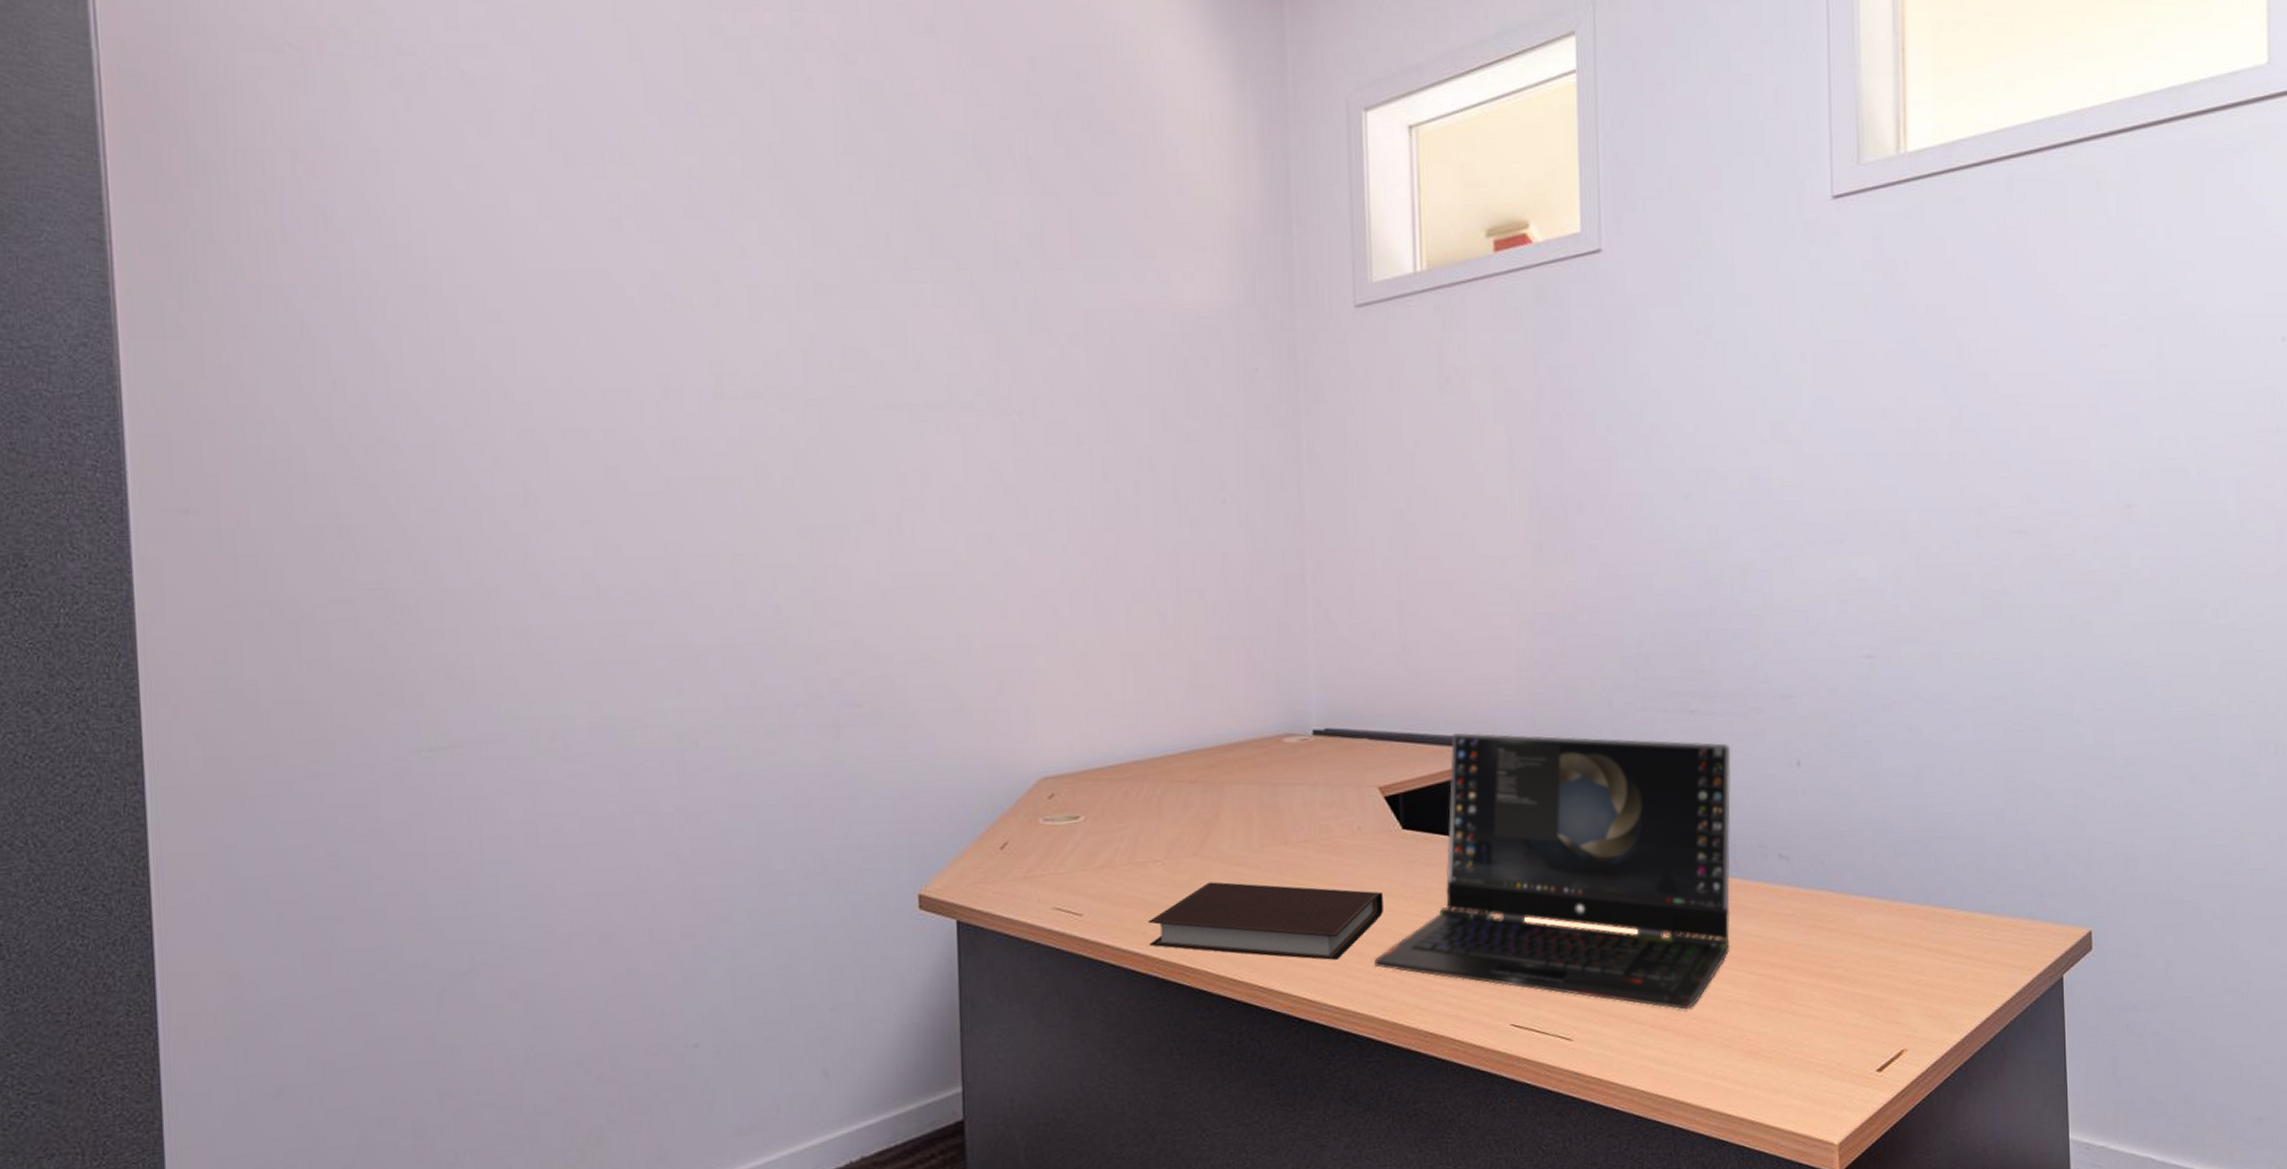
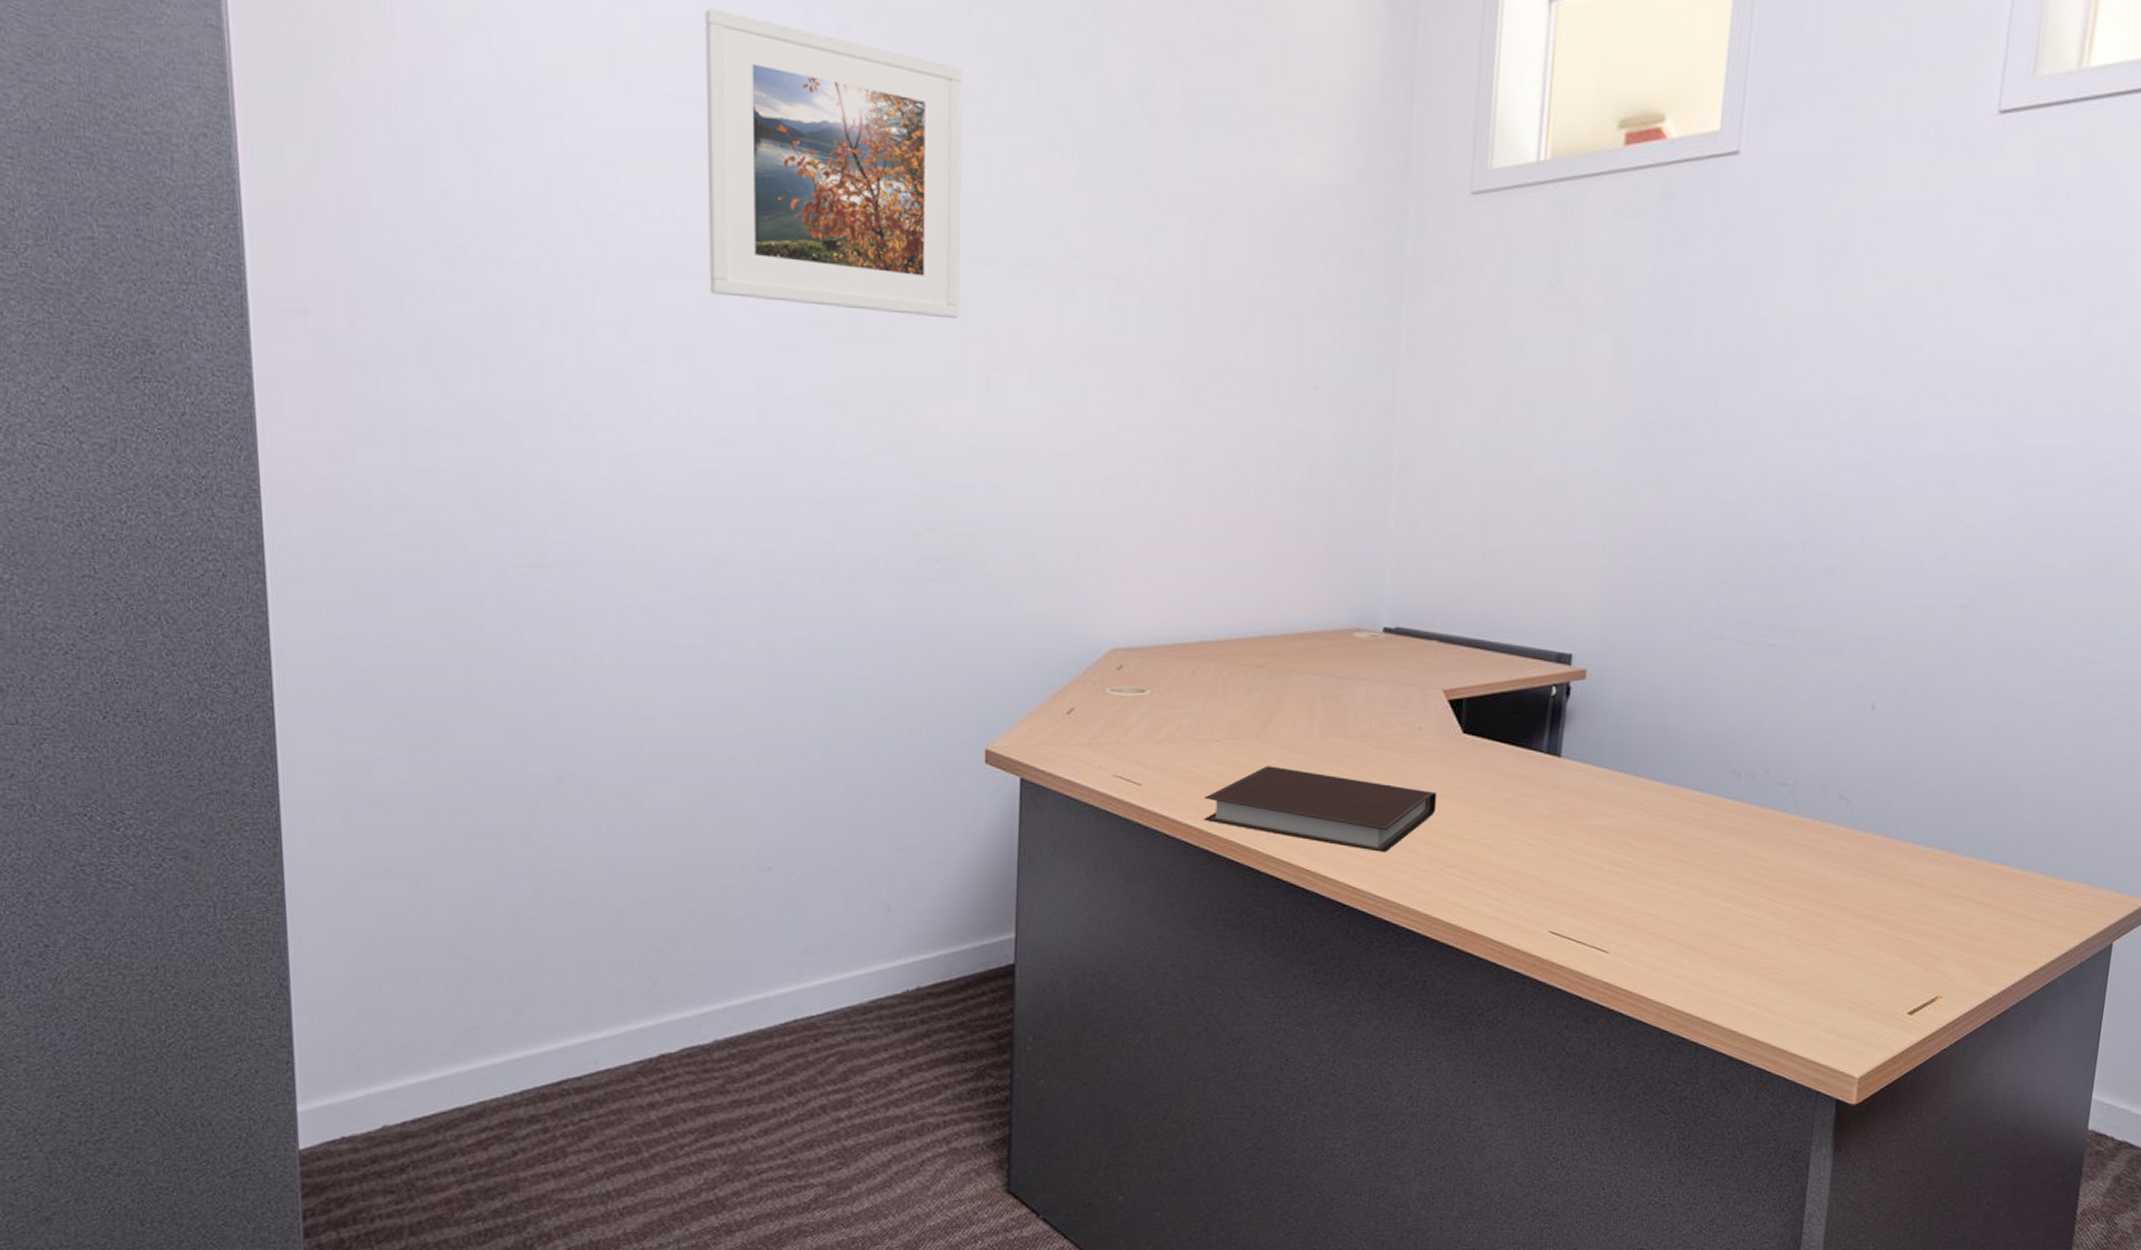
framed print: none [598,188,866,465] -> present [705,8,963,319]
laptop computer: present [1374,732,1731,1010] -> none [1421,644,1806,936]

